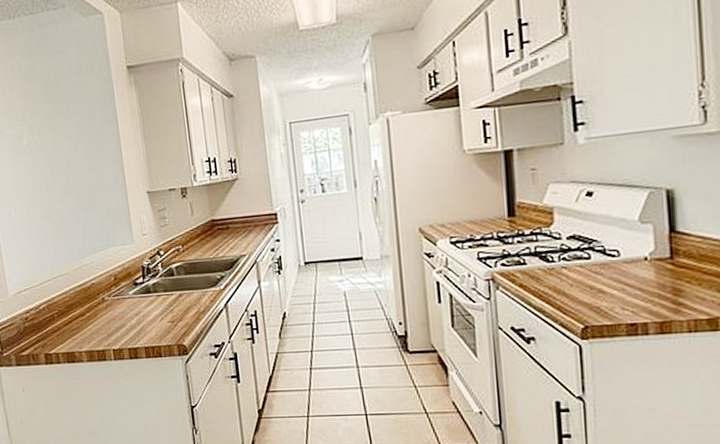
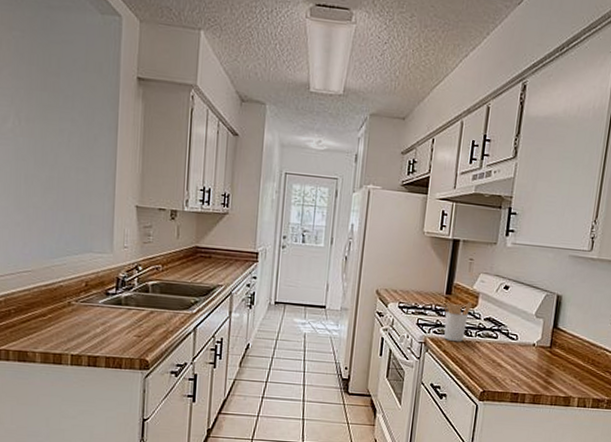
utensil holder: none [505,220,547,272] -> present [442,301,473,341]

